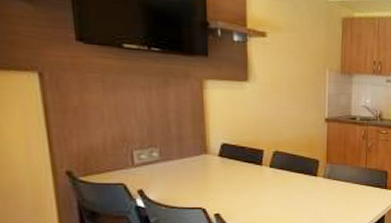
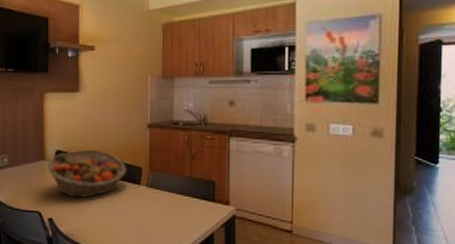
fruit basket: none [210,143,303,191] -> present [47,150,127,198]

